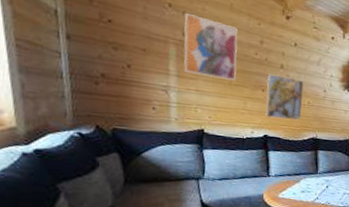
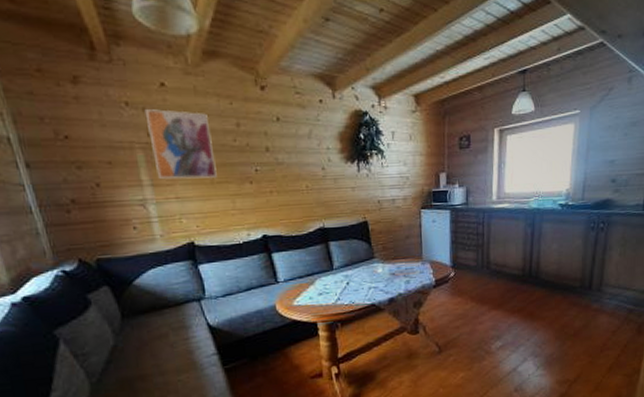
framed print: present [265,74,305,121] -> none [253,160,302,215]

